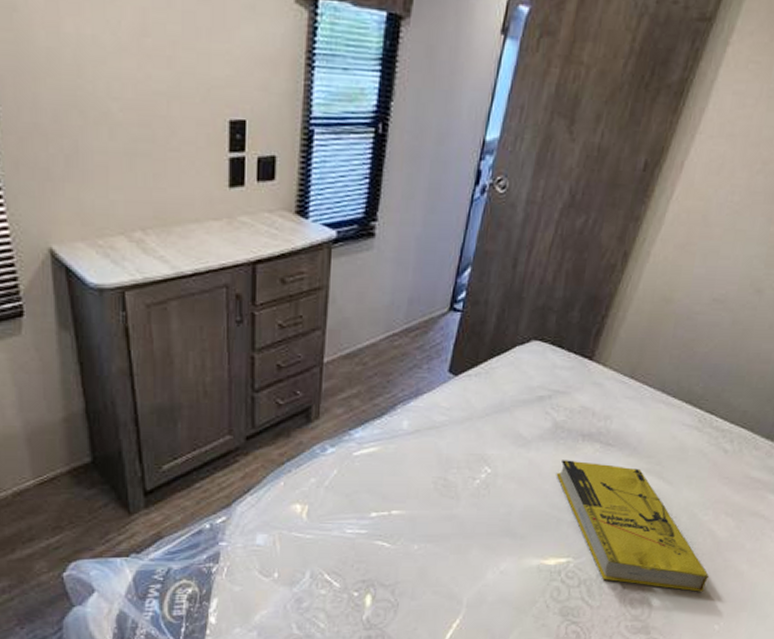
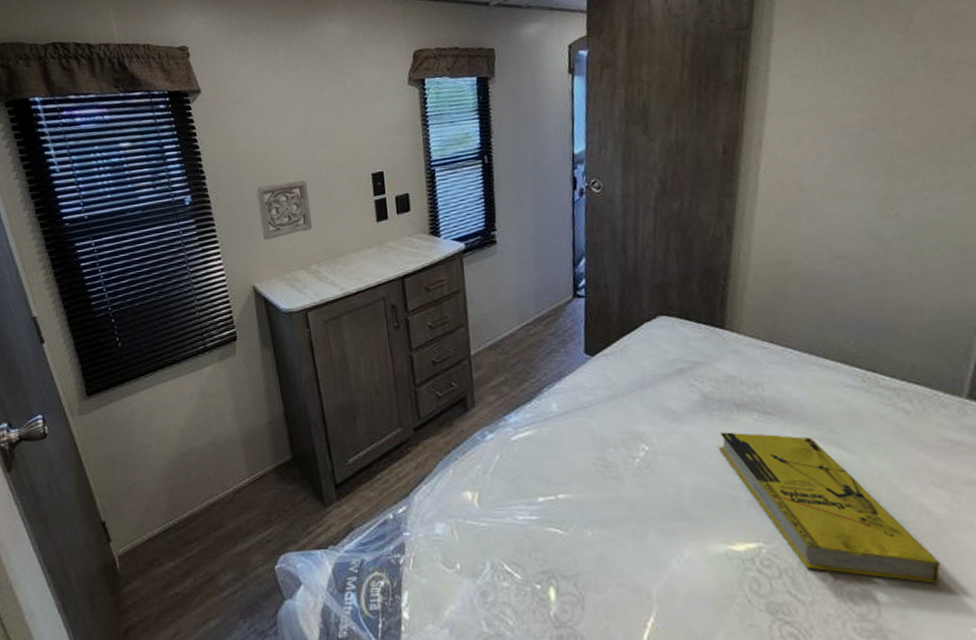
wall ornament: none [61,110,140,189] -> present [256,180,312,240]

